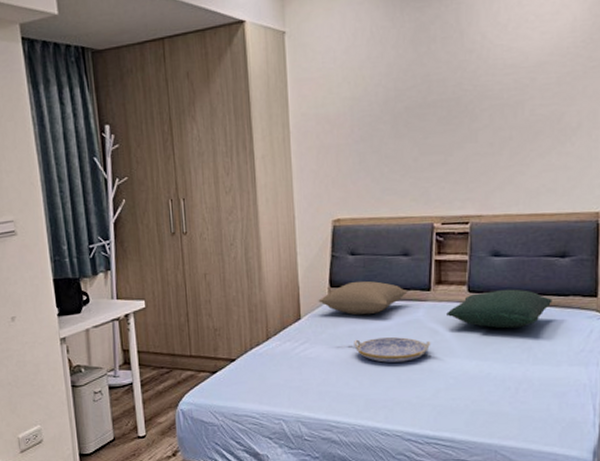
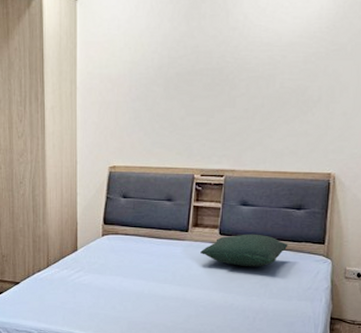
pillow: present [318,281,408,315] -> none [93,220,169,250]
serving tray: present [354,337,431,363] -> none [121,270,186,291]

